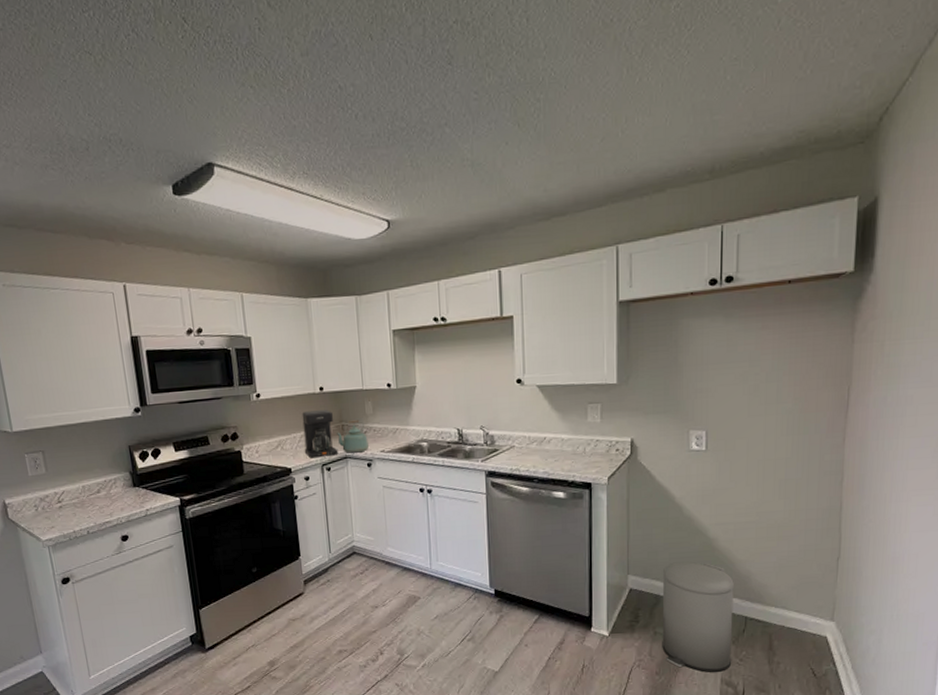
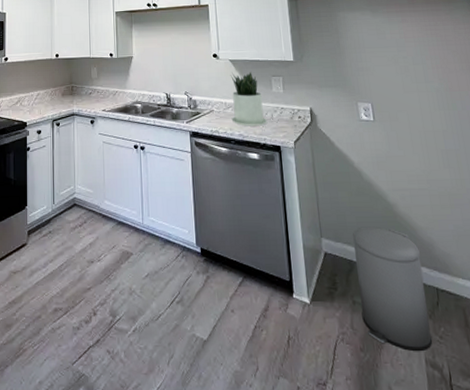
coffee maker: present [302,410,339,458] -> none [39,73,67,114]
kettle: present [337,420,370,453] -> none [67,82,93,111]
planter: none [535,398,579,463] -> present [230,71,268,126]

